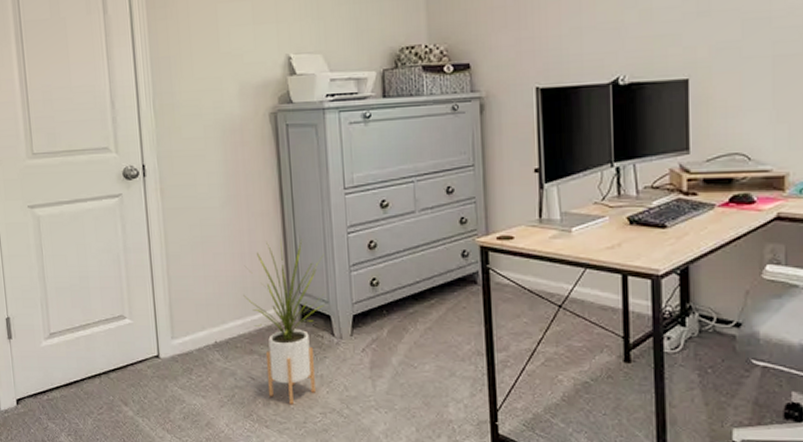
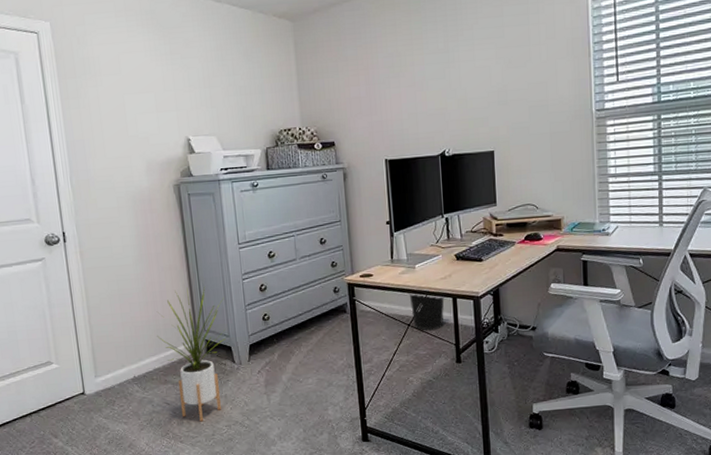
wastebasket: none [561,263,610,316] -> present [409,292,445,331]

